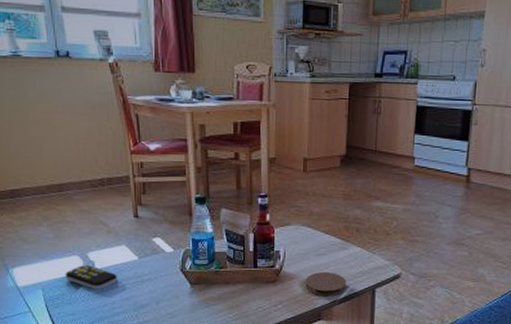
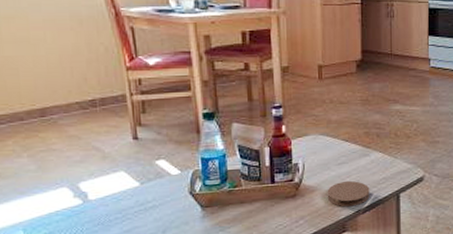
remote control: present [65,264,117,289] -> none [51,196,116,224]

